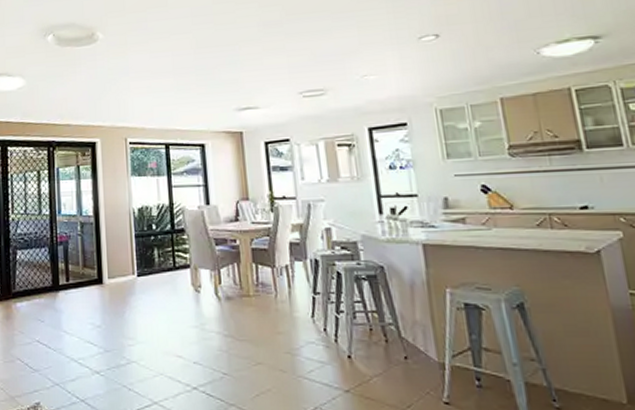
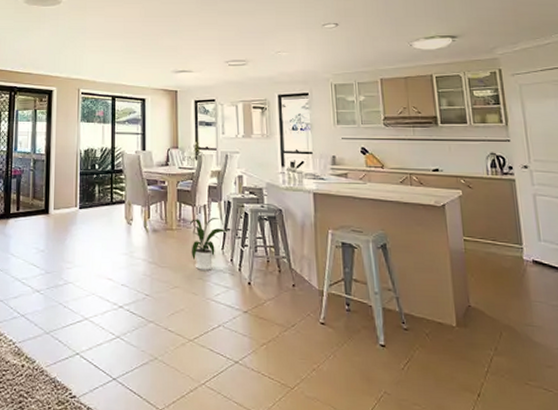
house plant: none [270,280,320,343] -> present [190,218,230,270]

